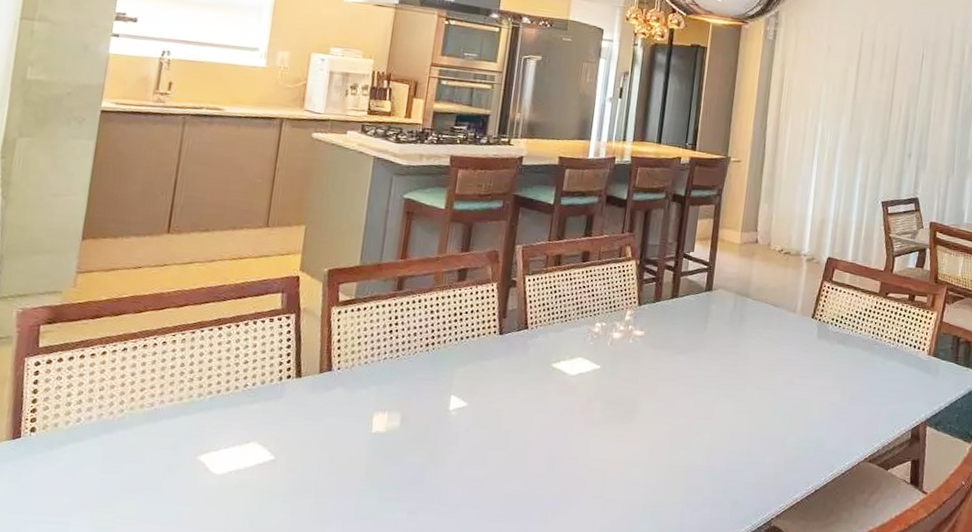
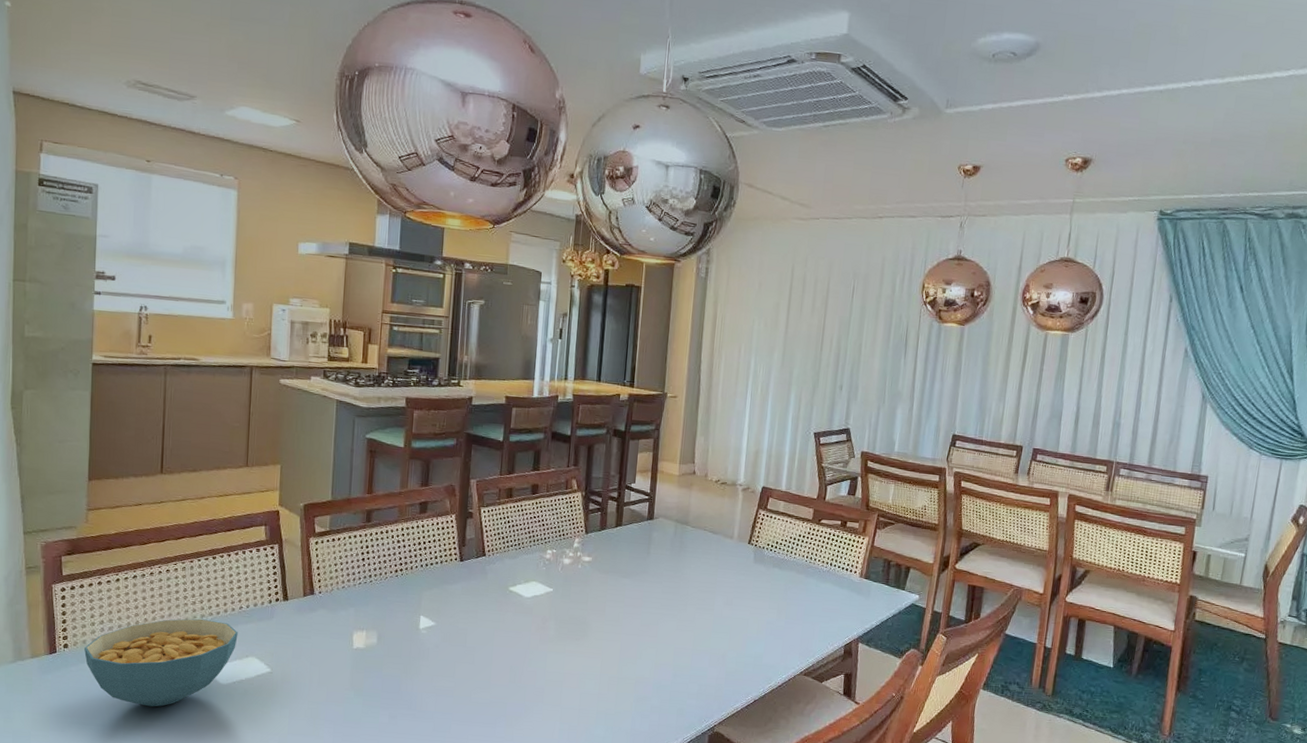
cereal bowl: none [54,398,240,502] -> present [84,618,238,707]

